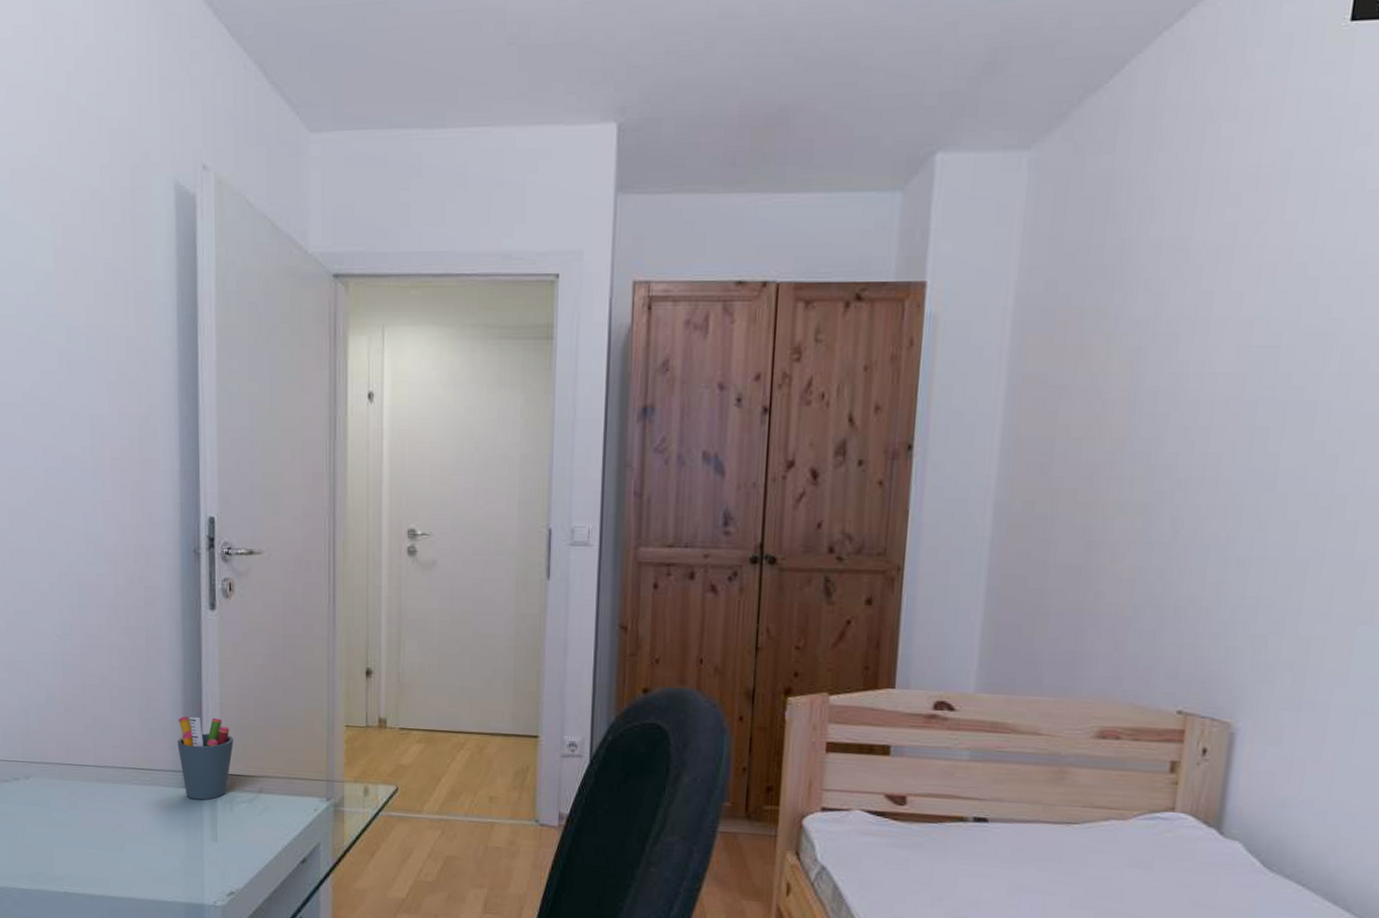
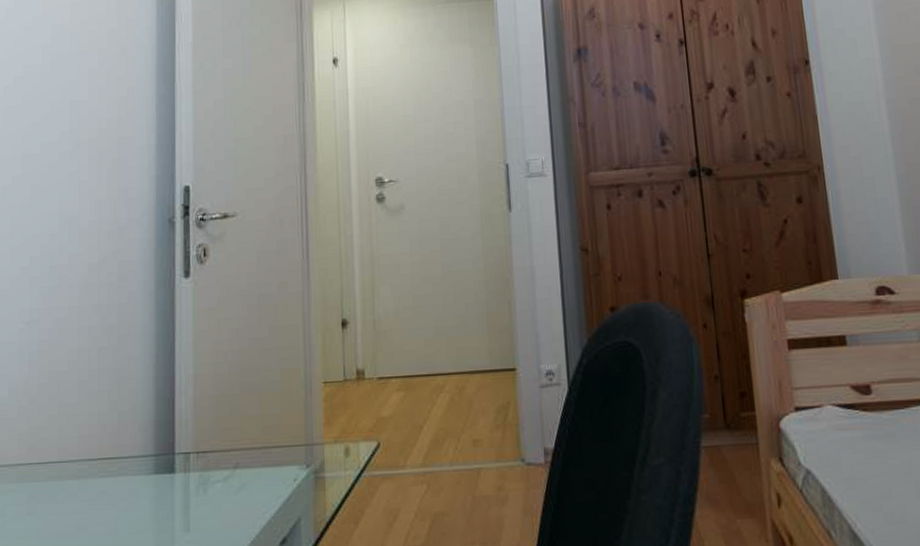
pen holder: present [177,716,234,800] -> none [148,391,208,486]

